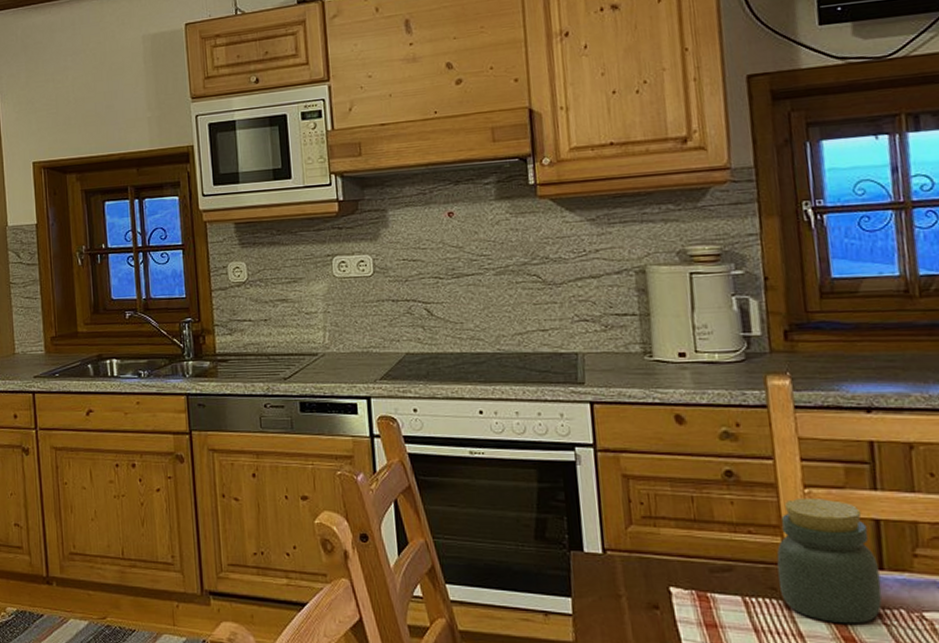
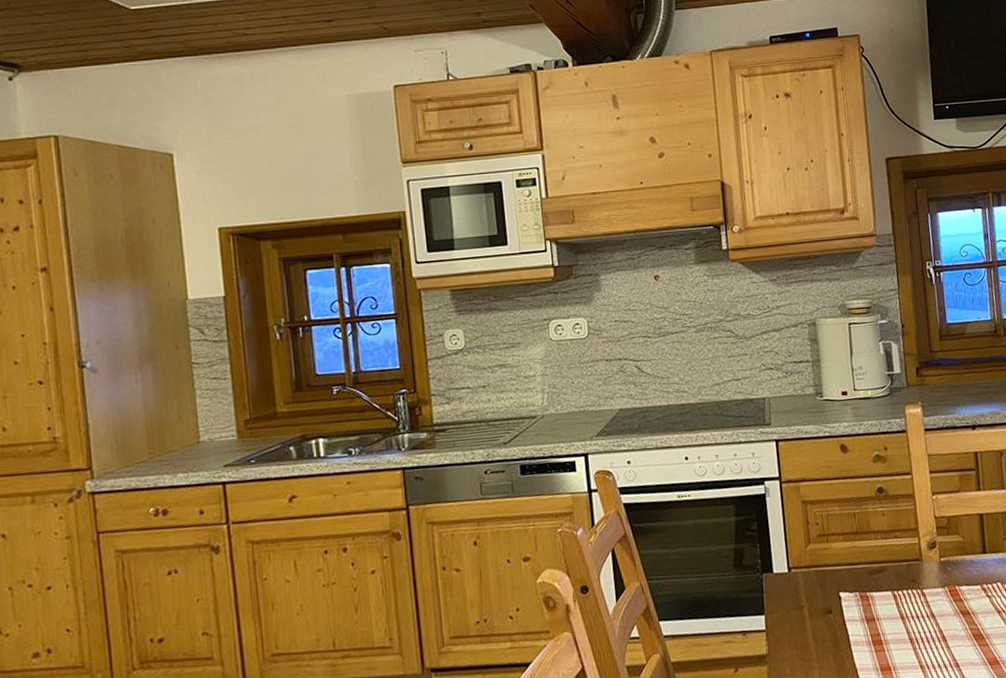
jar: present [776,497,882,624] -> none [915,502,986,602]

